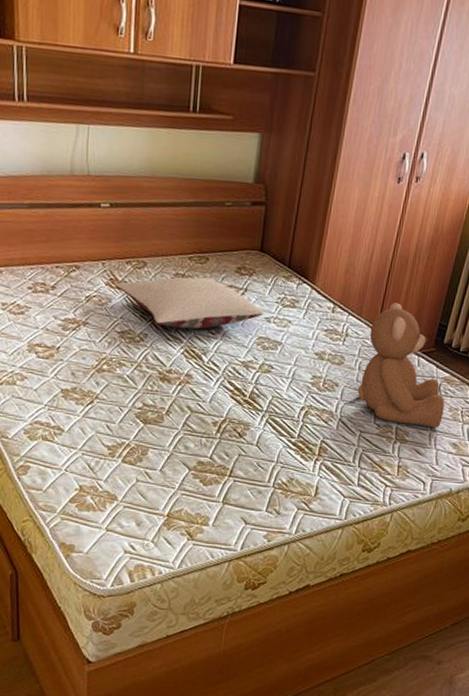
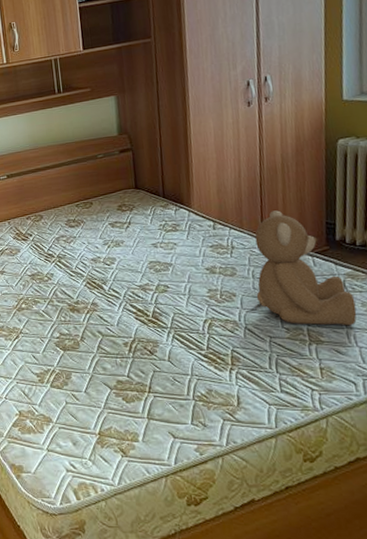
pillow: present [116,276,264,330] -> none [21,218,150,265]

